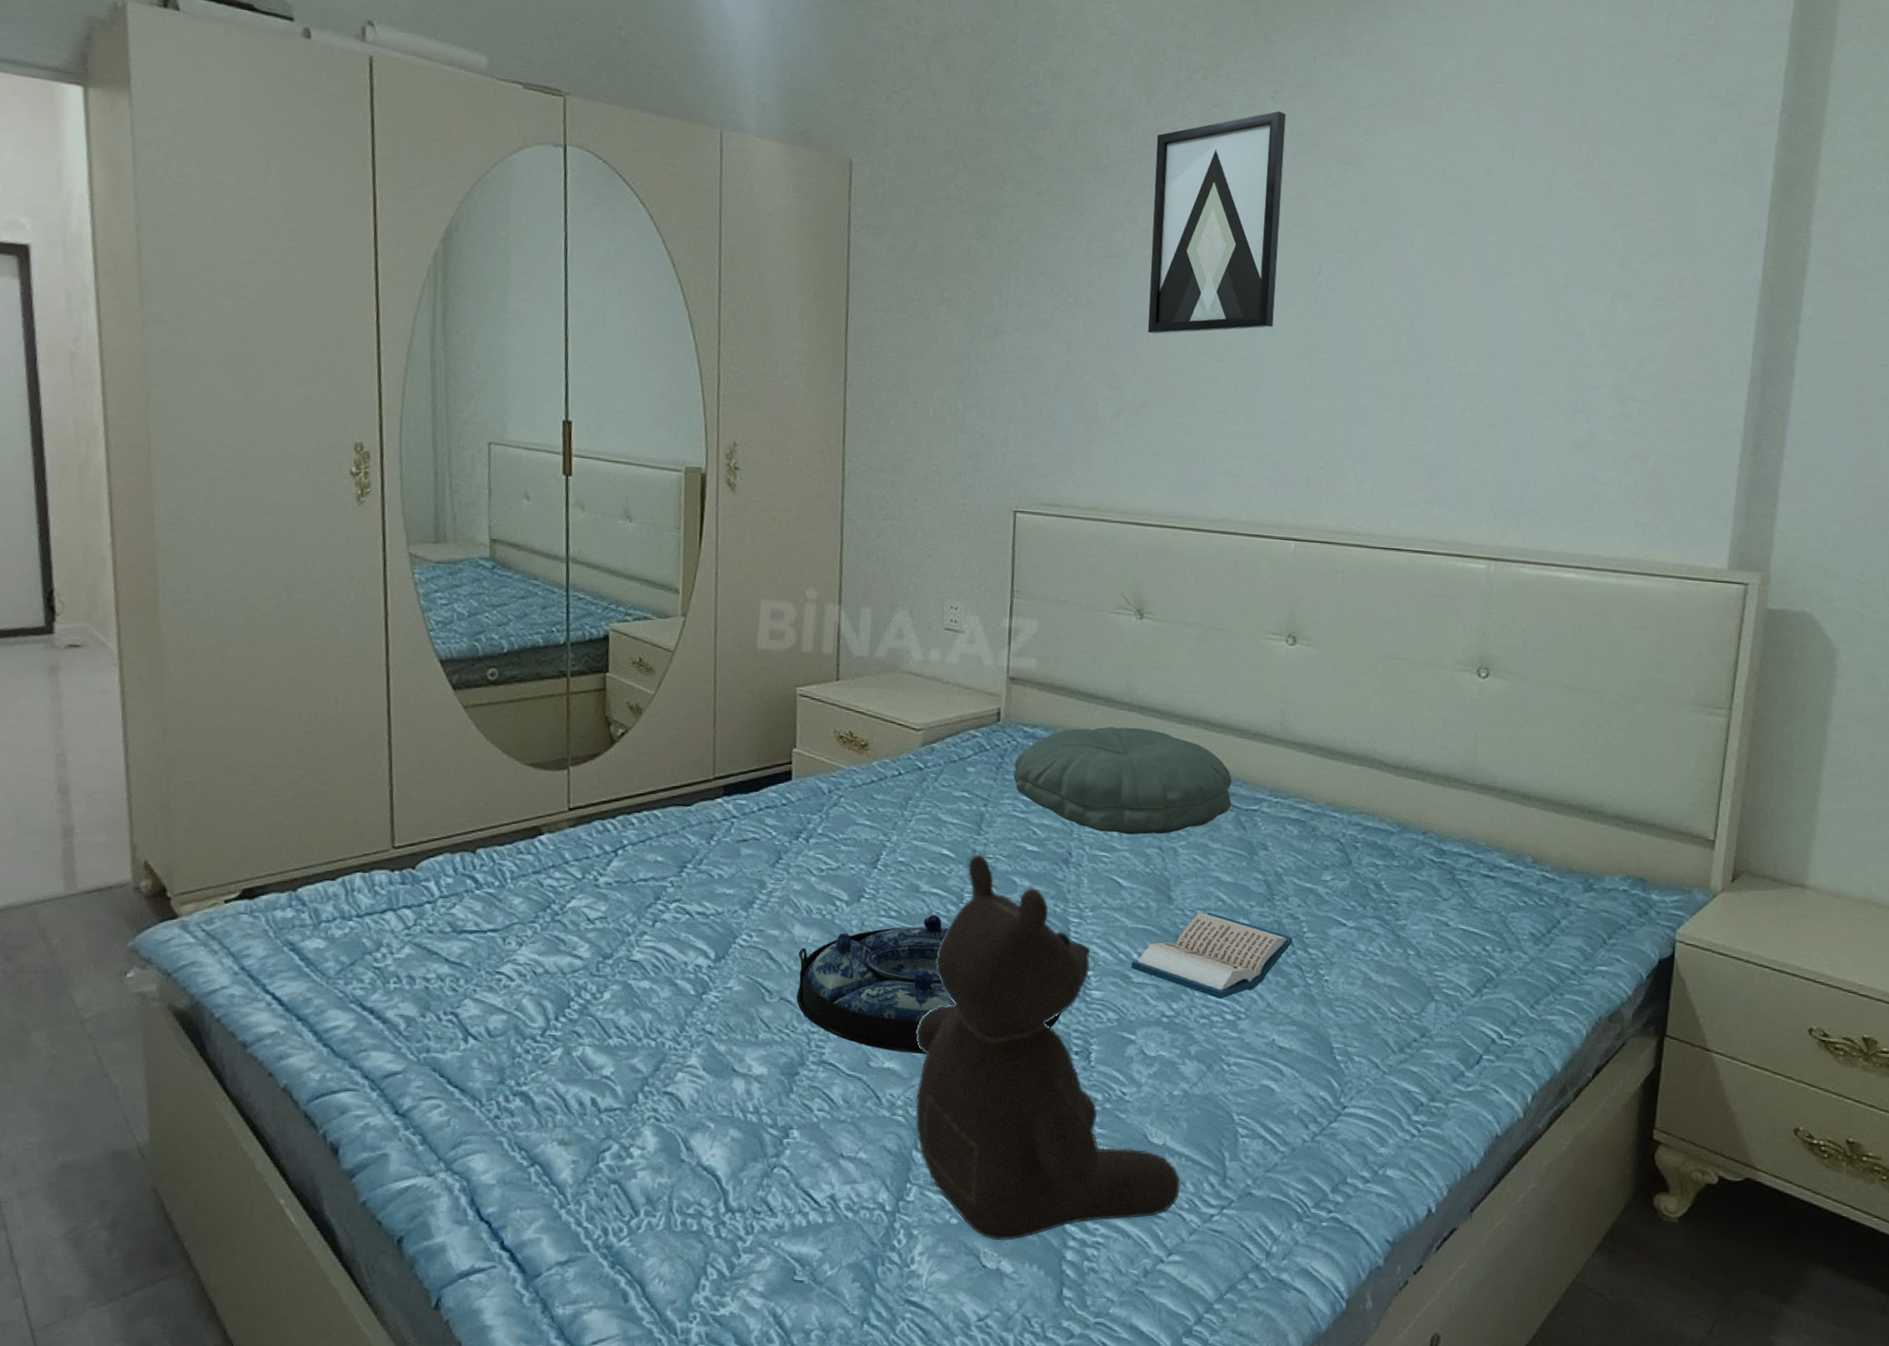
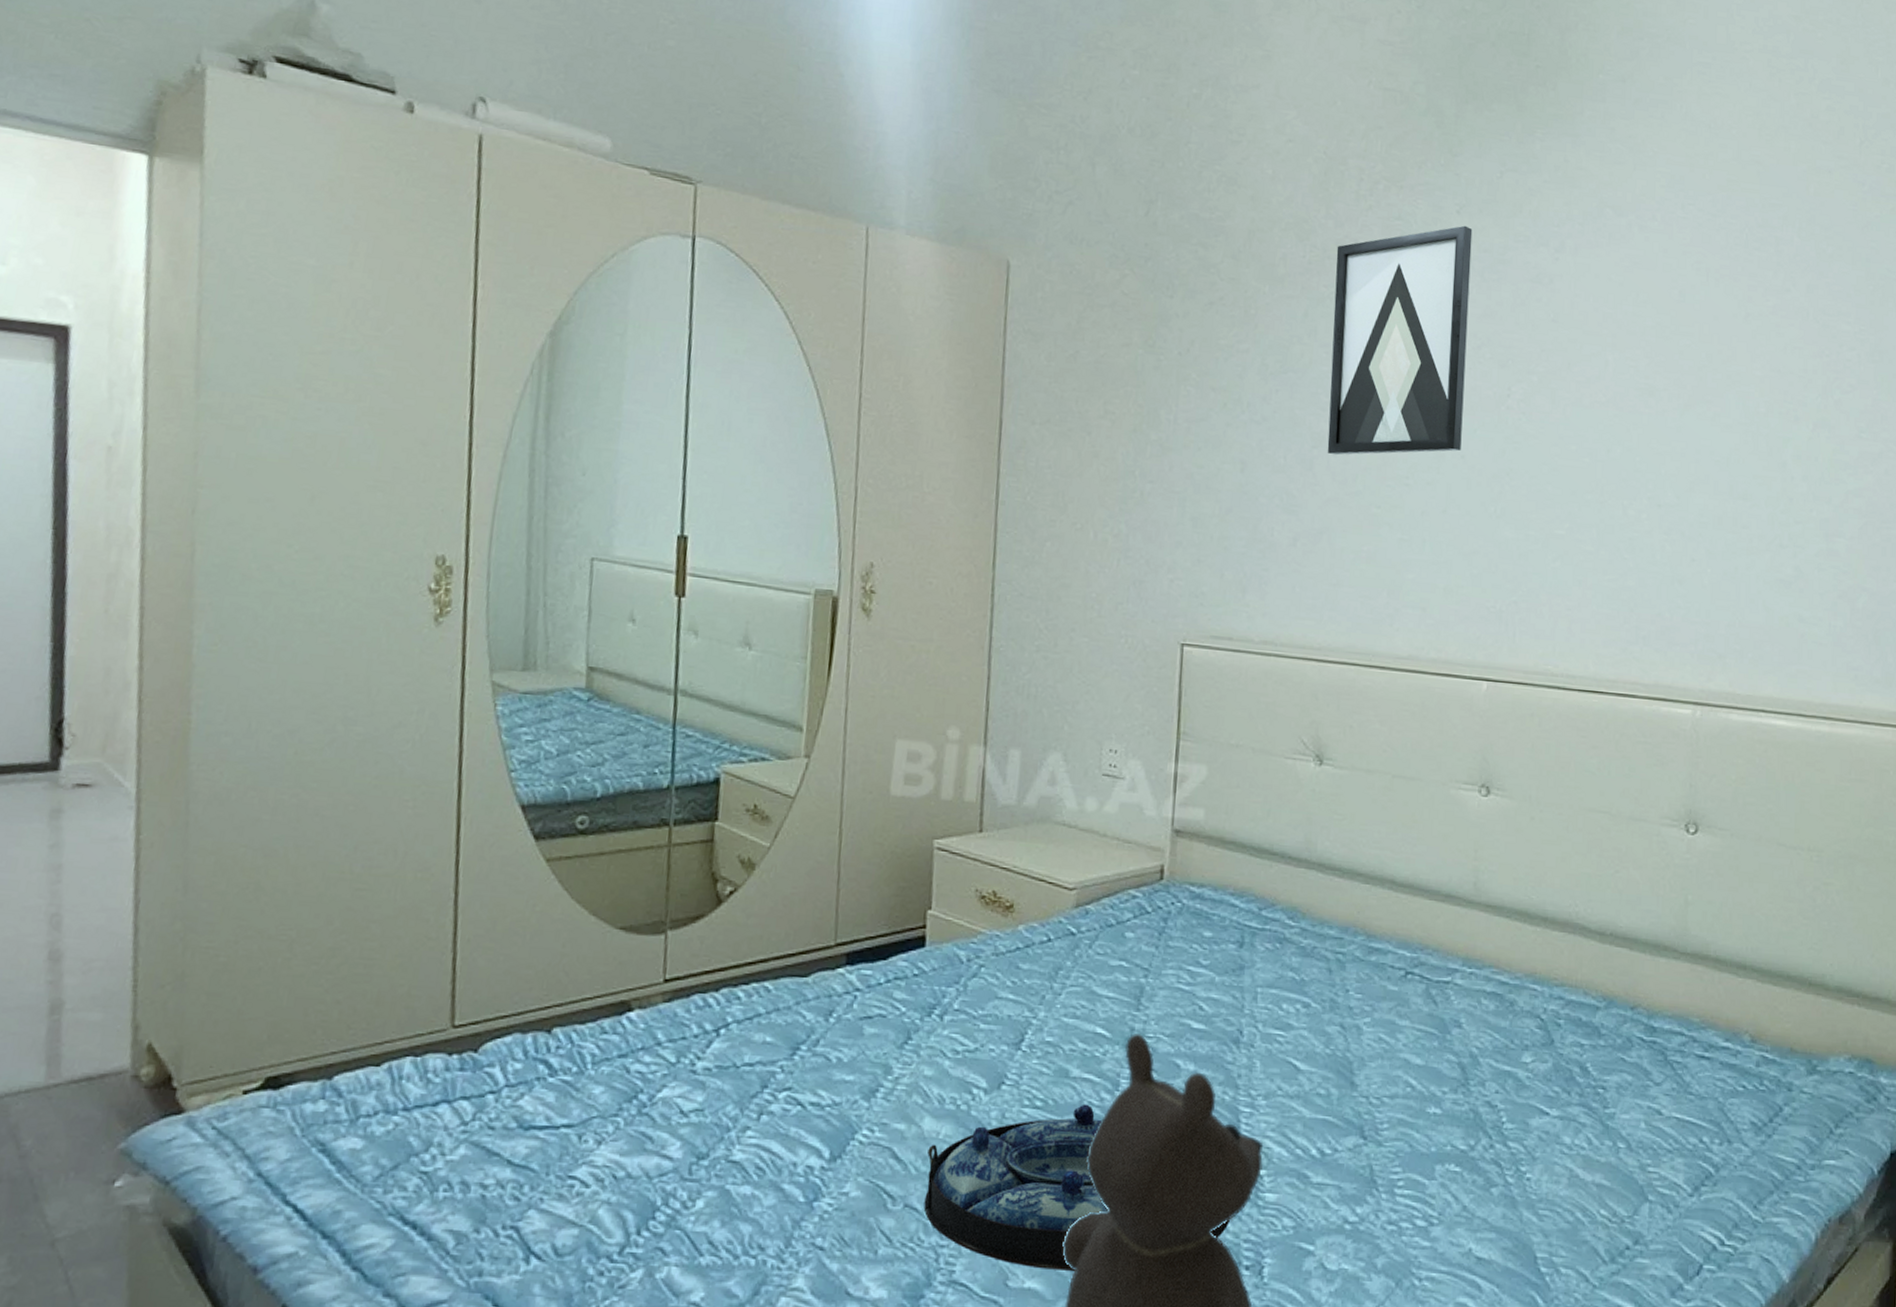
pillow: present [1013,726,1232,835] -> none [1177,886,1421,1011]
hardback book: present [1131,912,1293,1000] -> none [1309,1100,1490,1202]

